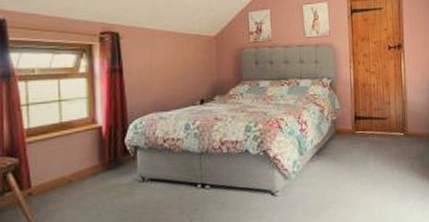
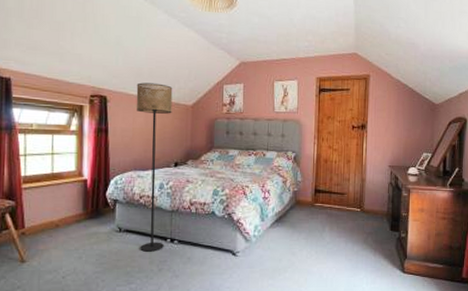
floor lamp: none [152,15,194,201] -> present [136,82,173,252]

